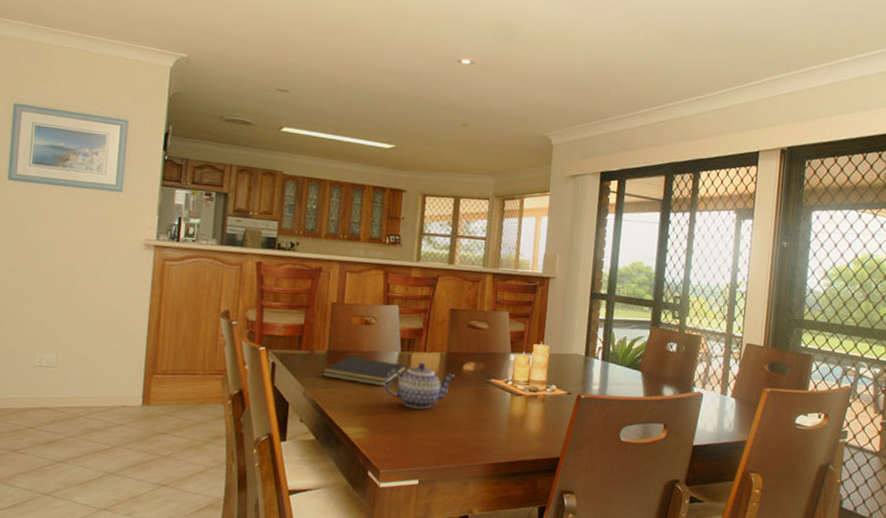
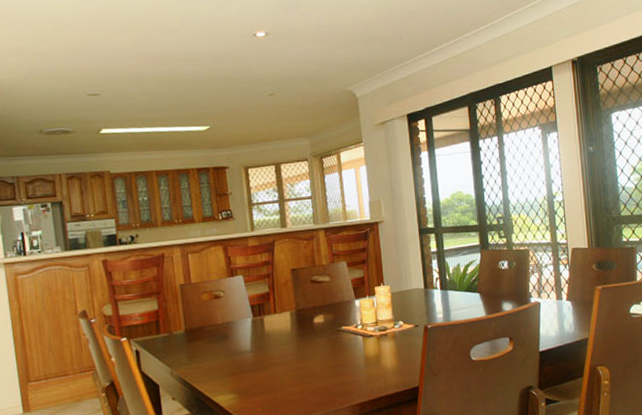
notepad: present [322,356,407,387] -> none [184,328,262,355]
teapot: present [383,363,454,409] -> none [242,324,307,368]

